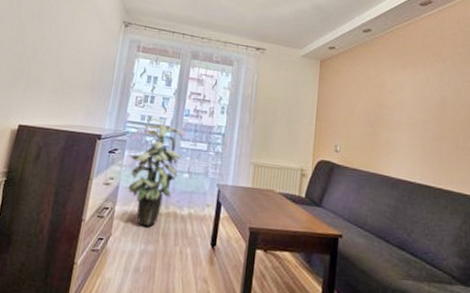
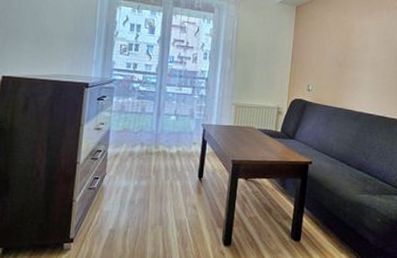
indoor plant: present [128,117,184,227] -> none [117,64,169,165]

